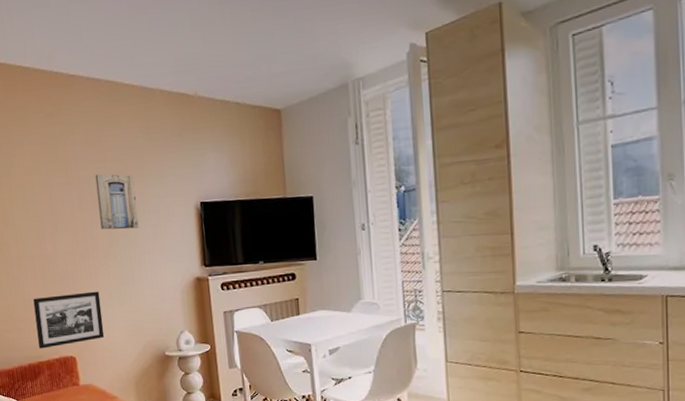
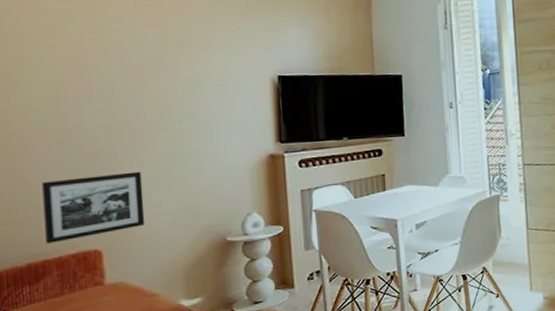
wall art: present [95,173,139,230] -> none [145,39,200,102]

